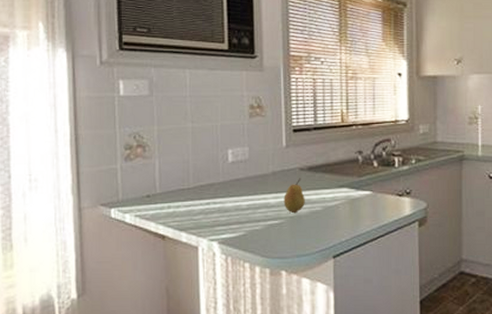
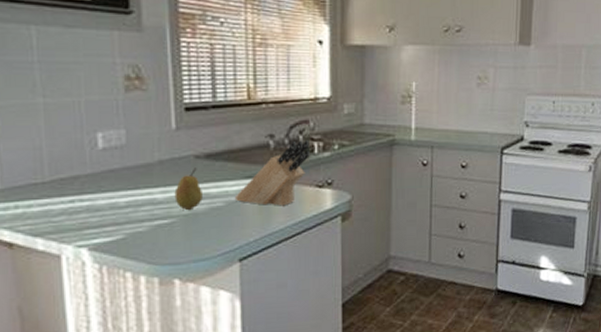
knife block: none [330,156,391,212] -> present [234,140,310,206]

